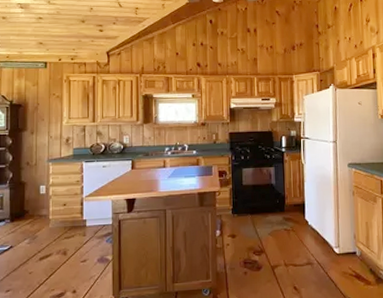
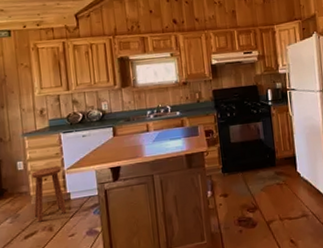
stool: none [51,193,81,245] -> present [31,166,67,222]

